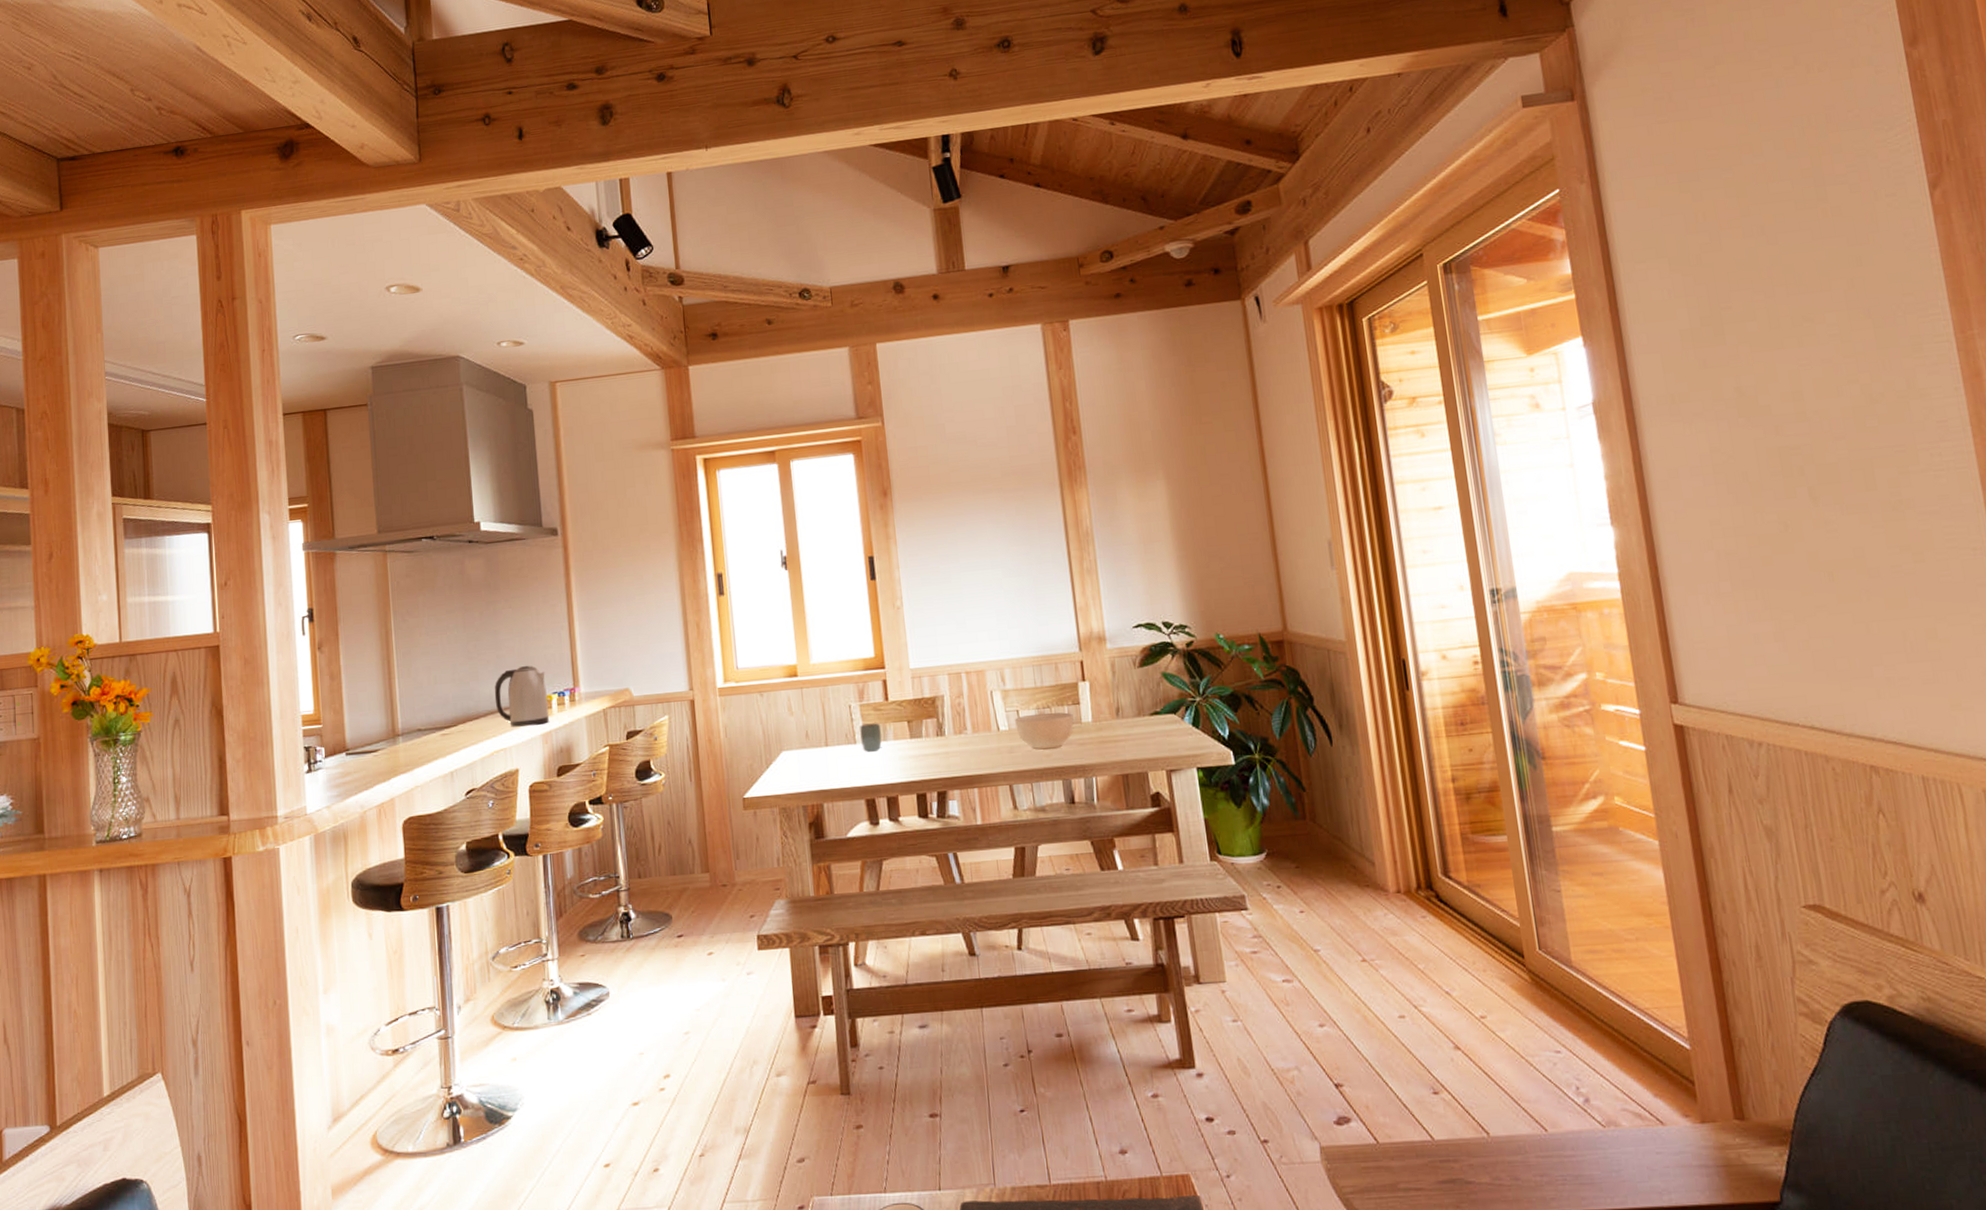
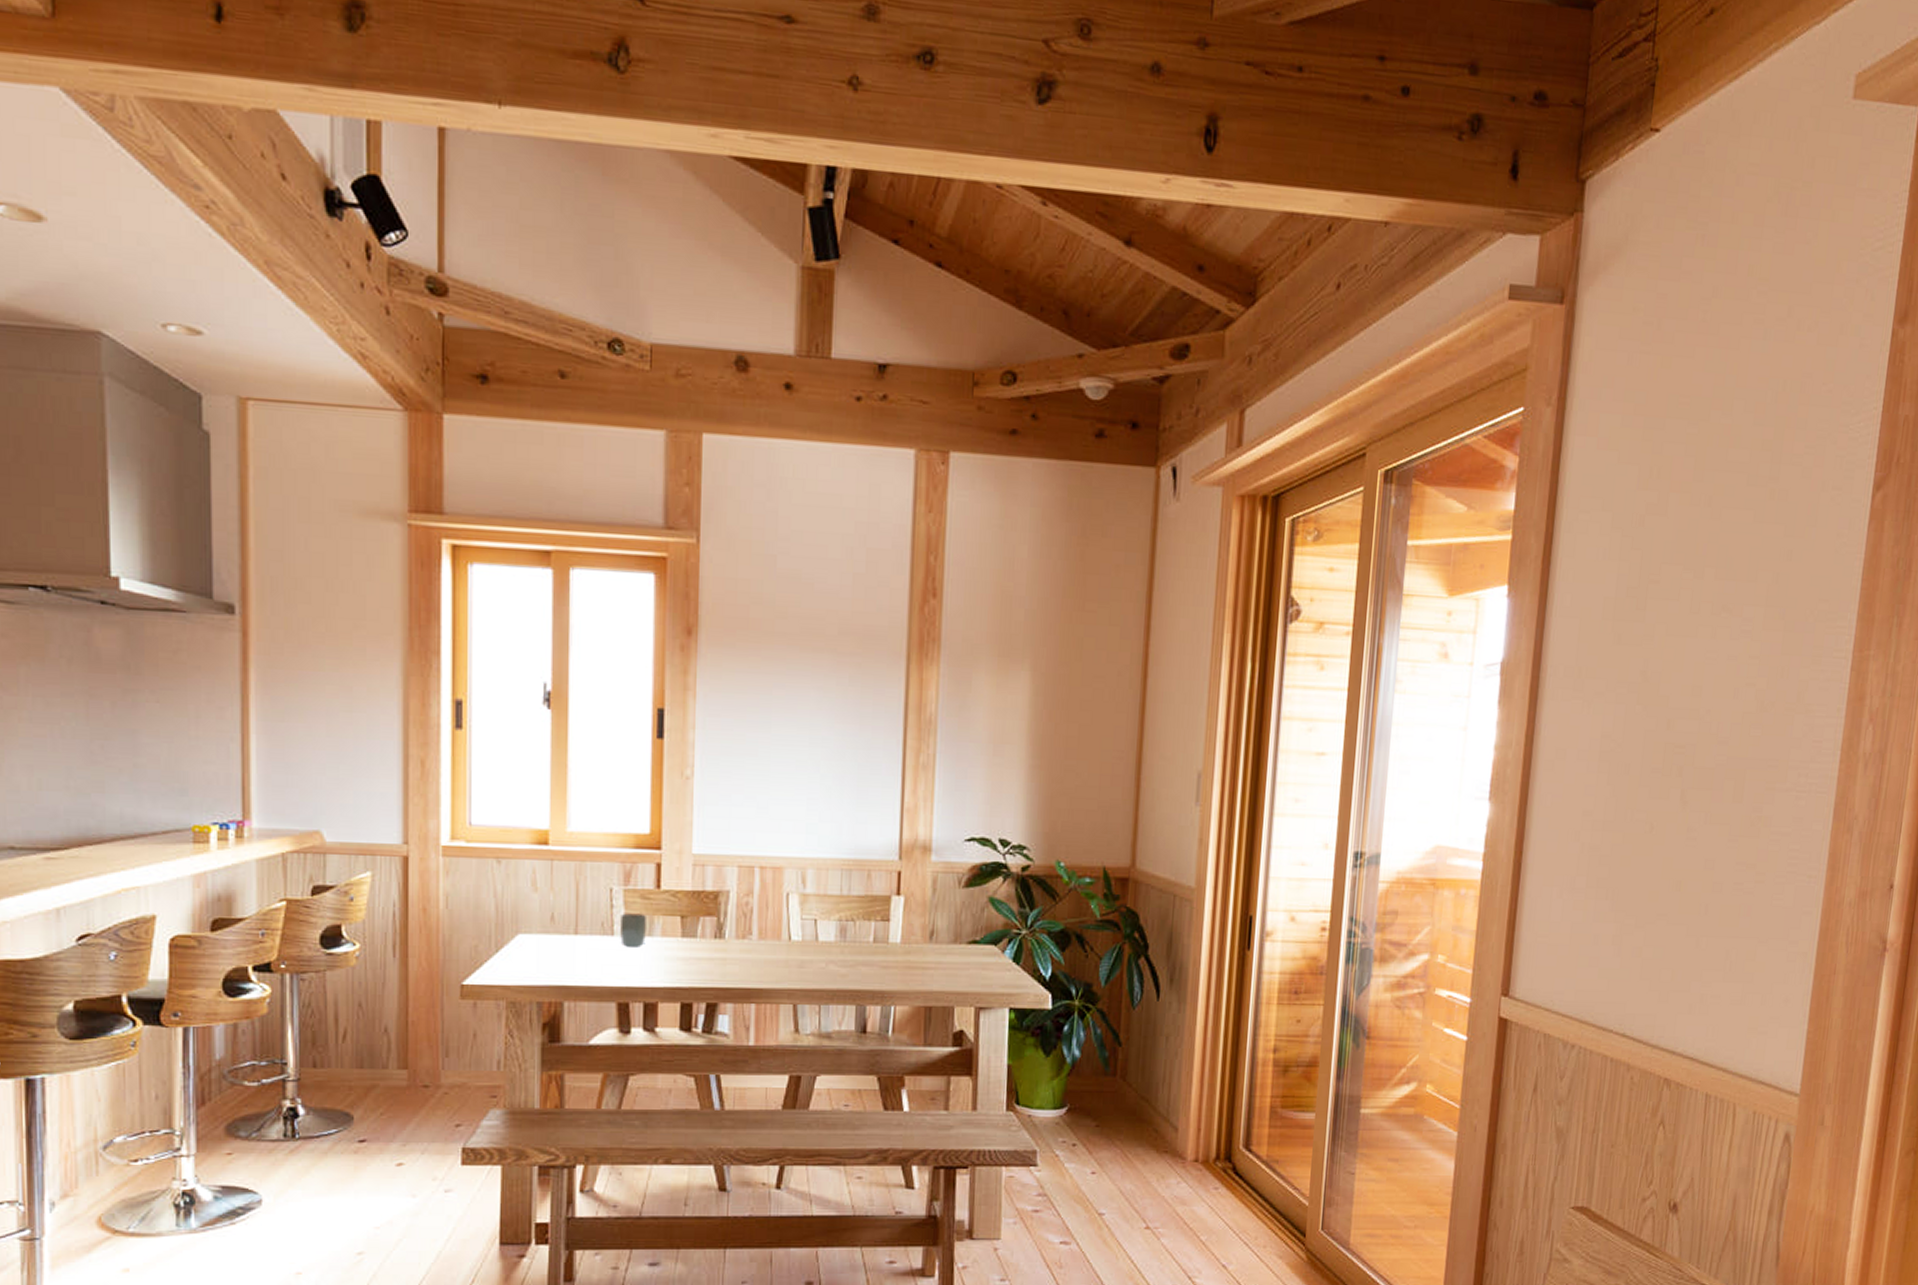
kettle: present [494,665,550,727] -> none [127,782,205,862]
bowl: present [1015,712,1074,750] -> none [811,926,880,969]

